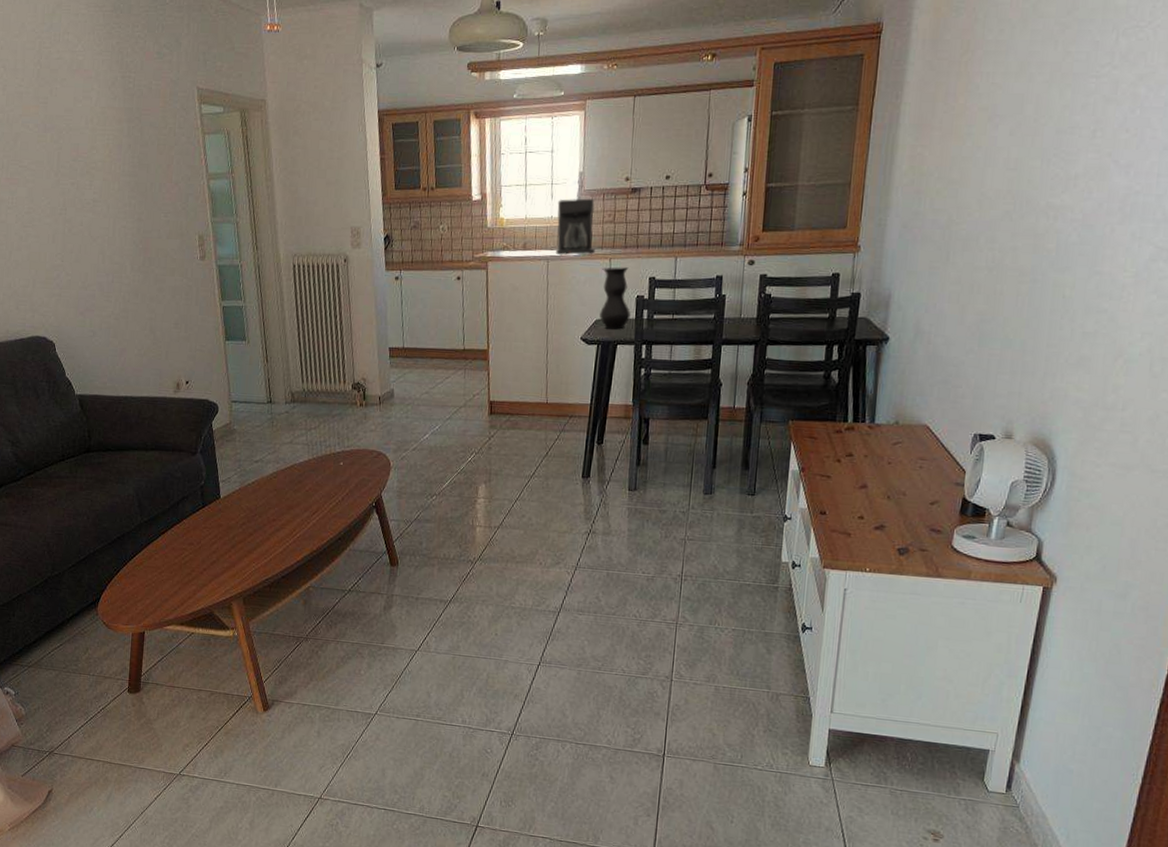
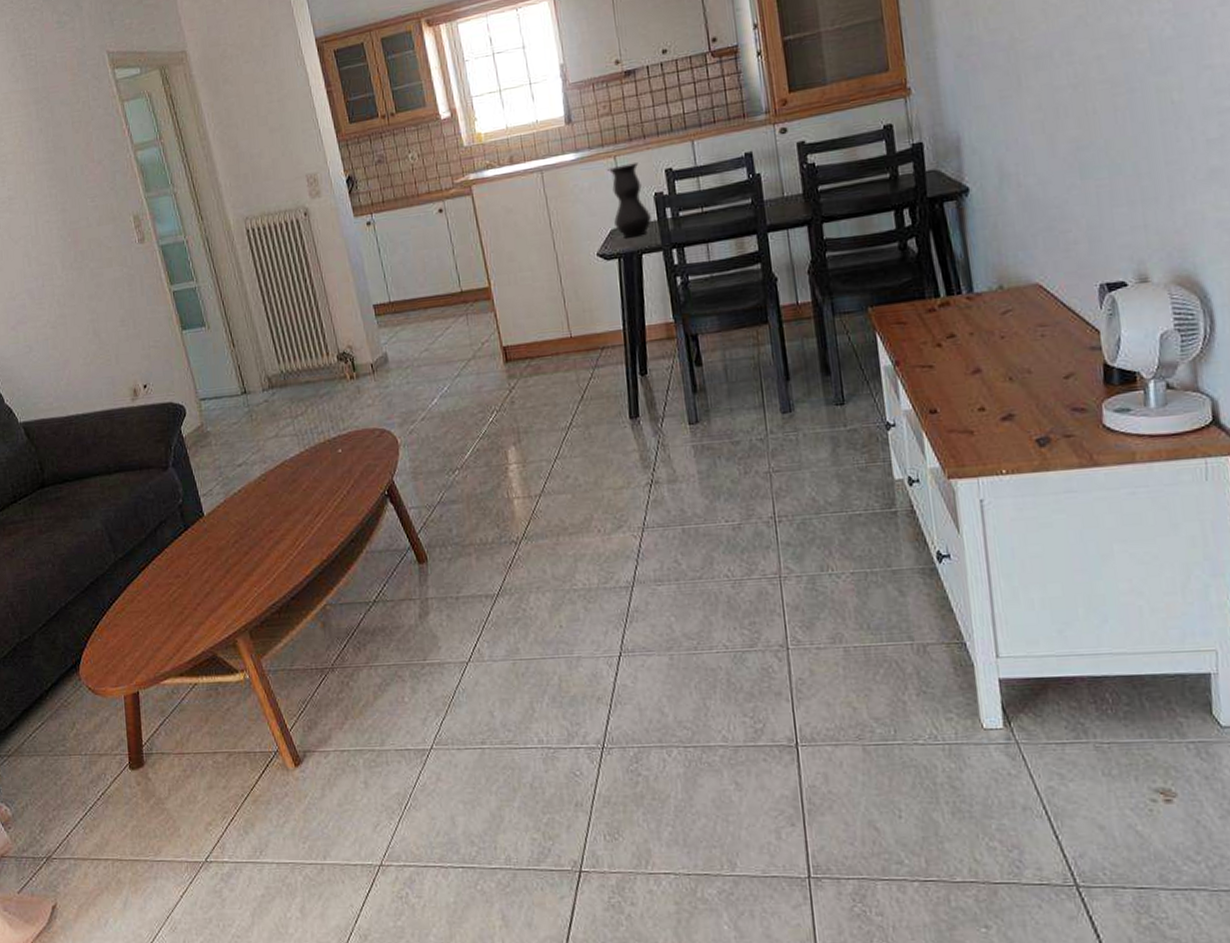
coffee maker: present [555,198,596,256] -> none [540,91,597,164]

